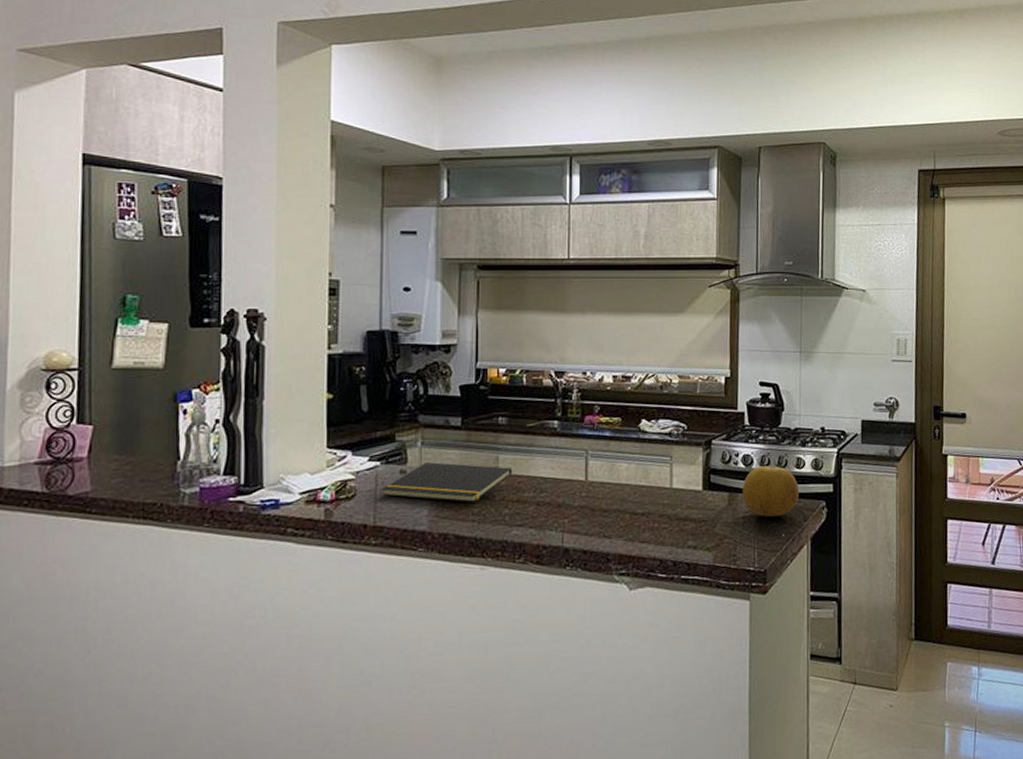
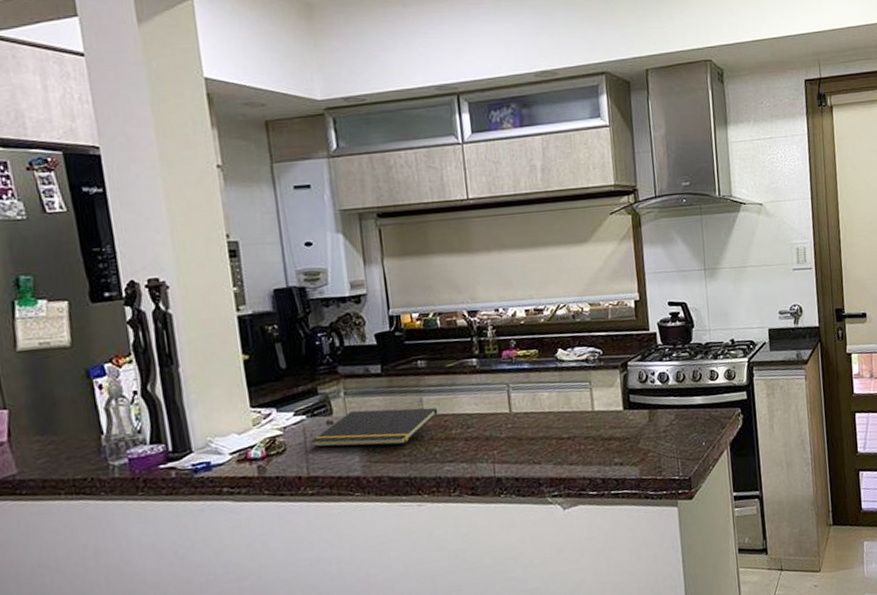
fruit: present [742,466,800,518] -> none [661,380,716,429]

